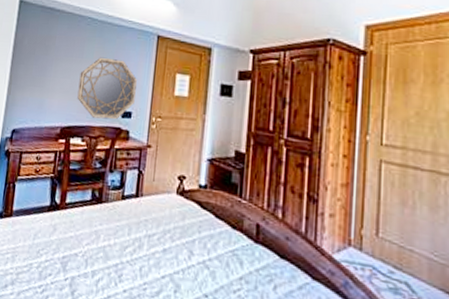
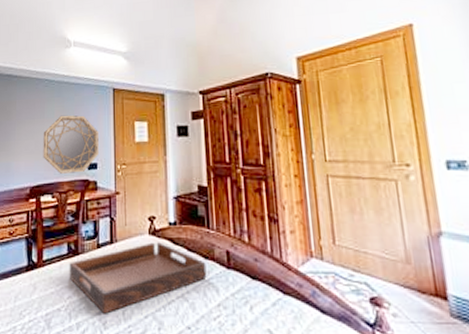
serving tray: none [89,202,233,267] -> present [69,242,207,314]

